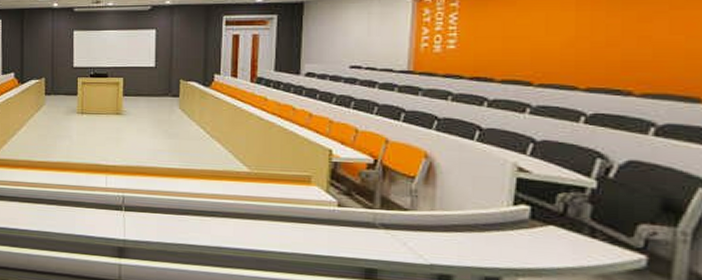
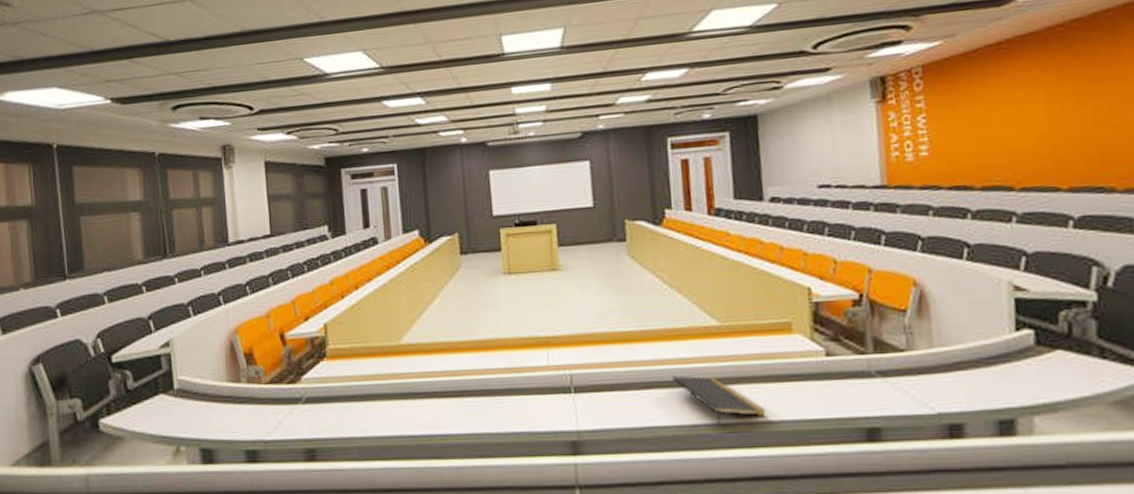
notepad: none [205,207,281,249] -> present [673,375,767,424]

